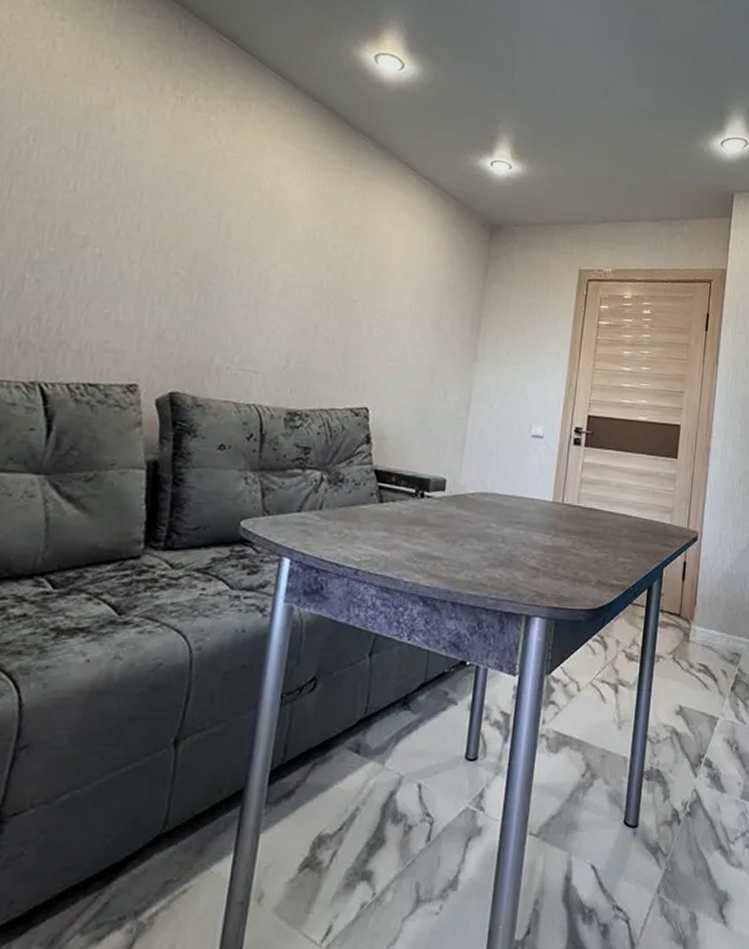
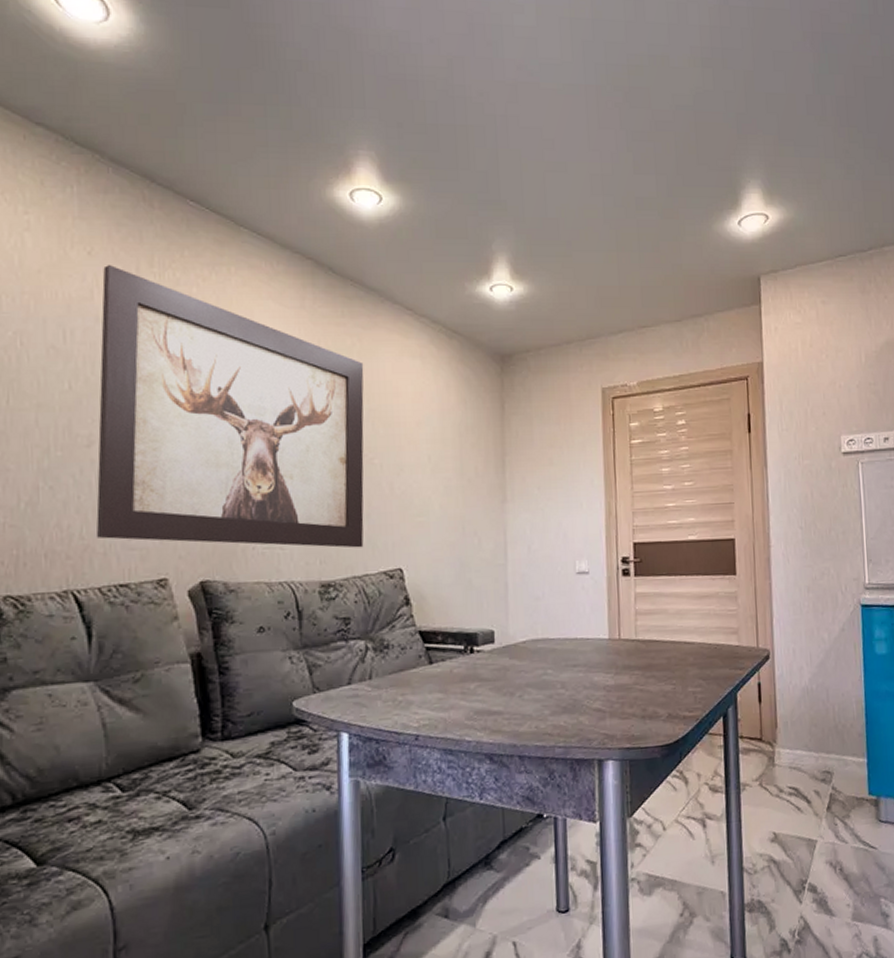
wall art: none [73,81,363,383] -> present [96,265,364,548]

